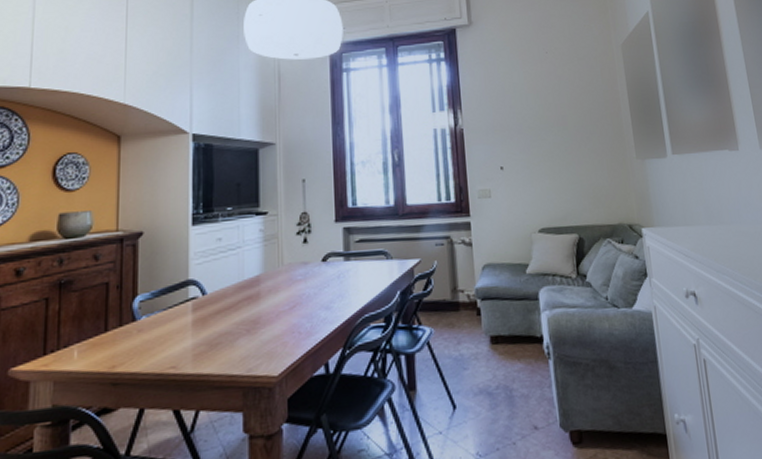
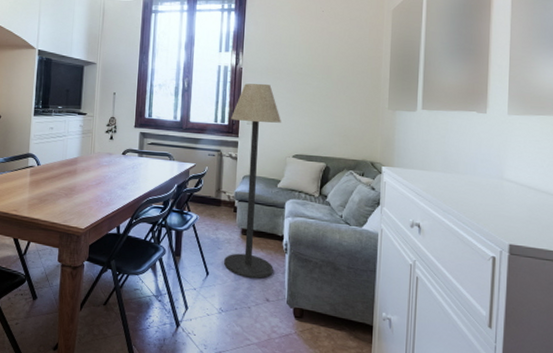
floor lamp: none [458,145,537,403] -> present [224,83,281,279]

